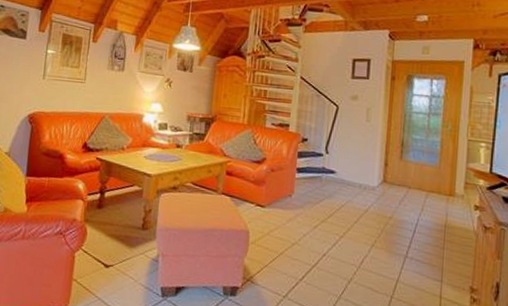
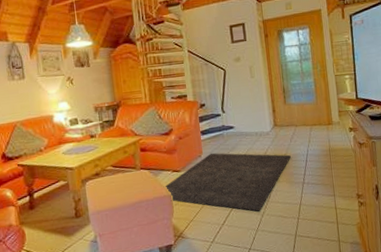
rug: none [242,195,396,276] -> present [163,153,291,212]

